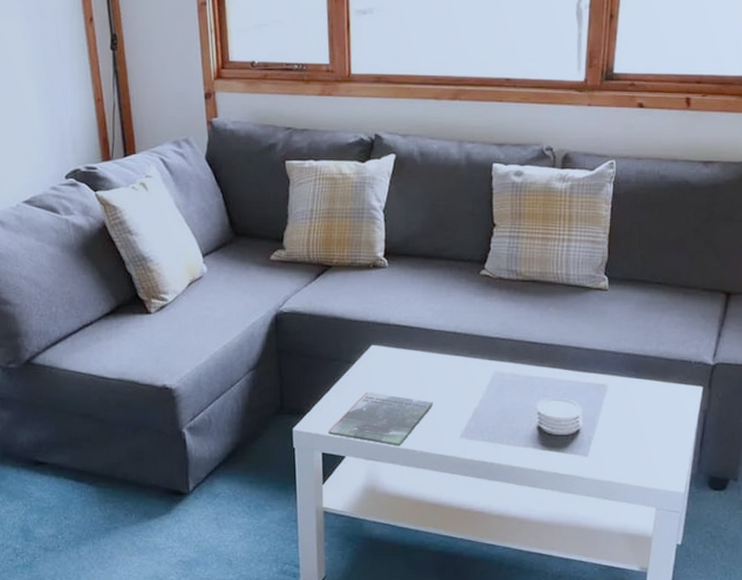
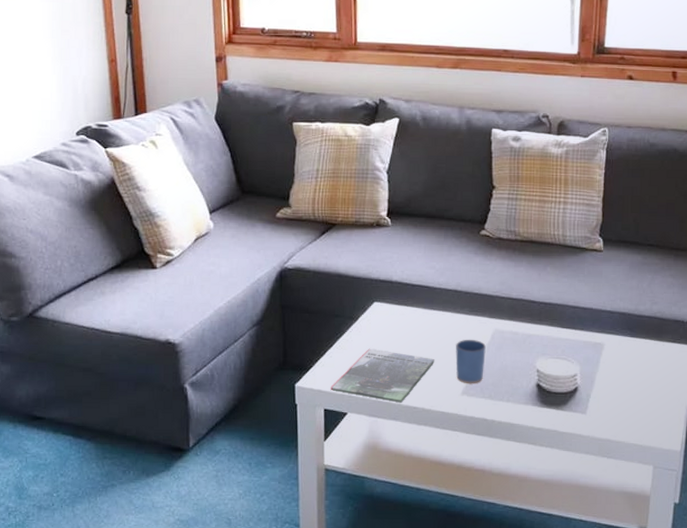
mug: none [455,381,486,426] -> present [456,339,486,383]

